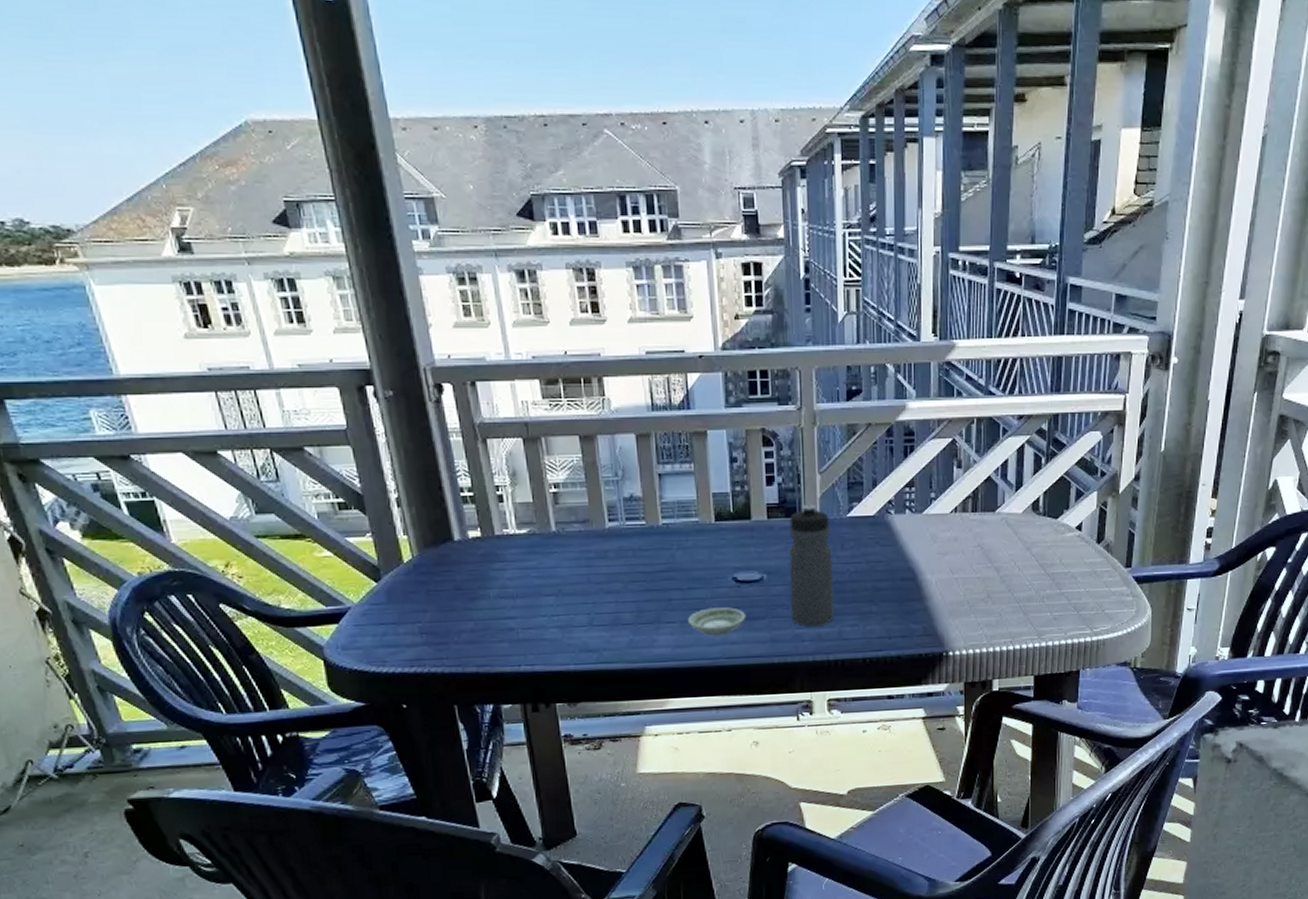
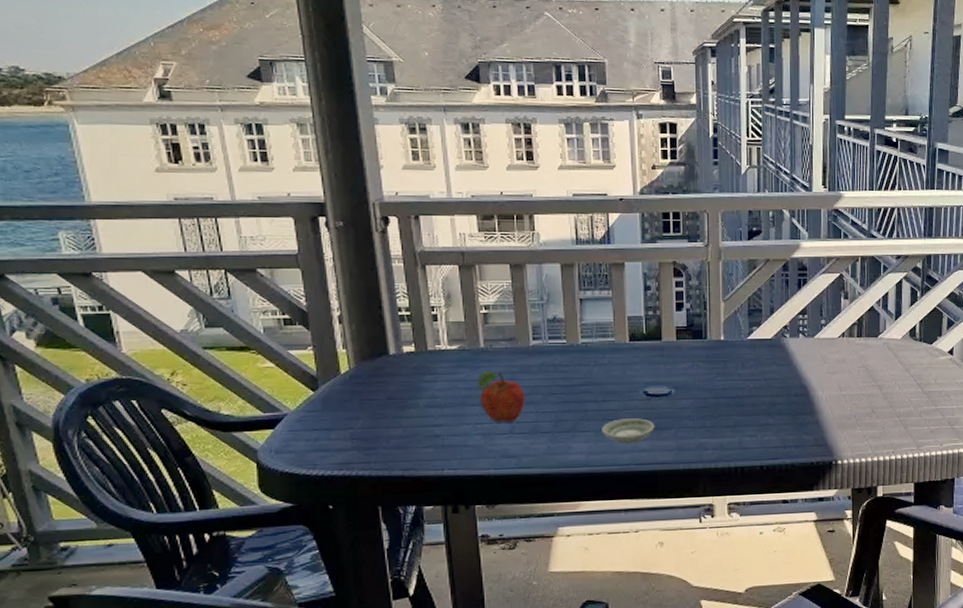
fruit: none [550,557,604,614] -> present [477,371,525,423]
water bottle: present [789,504,834,627] -> none [695,327,735,437]

